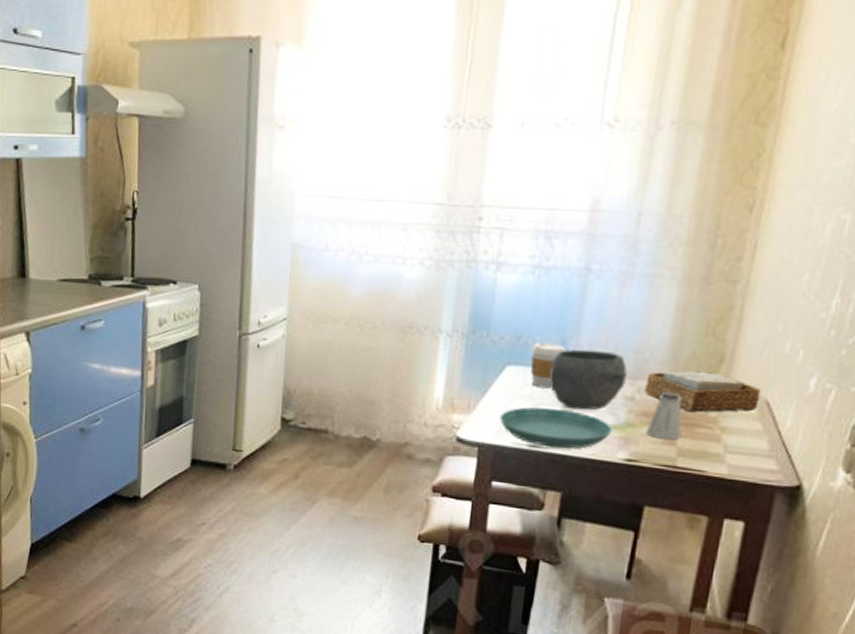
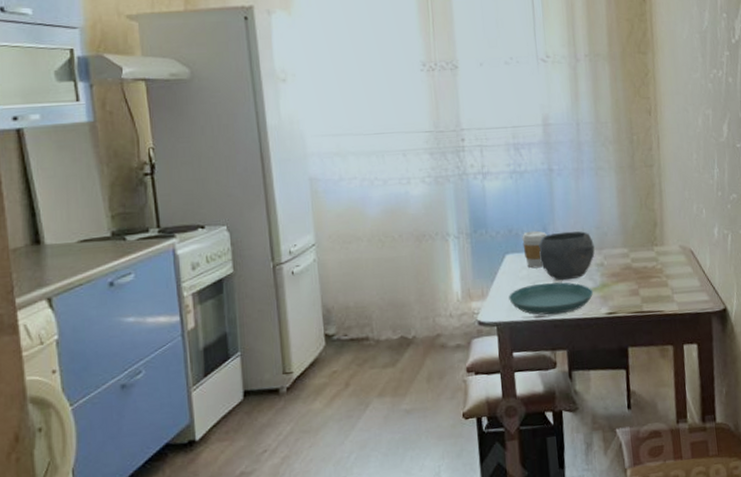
napkin holder: present [645,371,761,413] -> none [608,234,686,268]
saltshaker: present [645,391,682,440] -> none [616,254,642,292]

